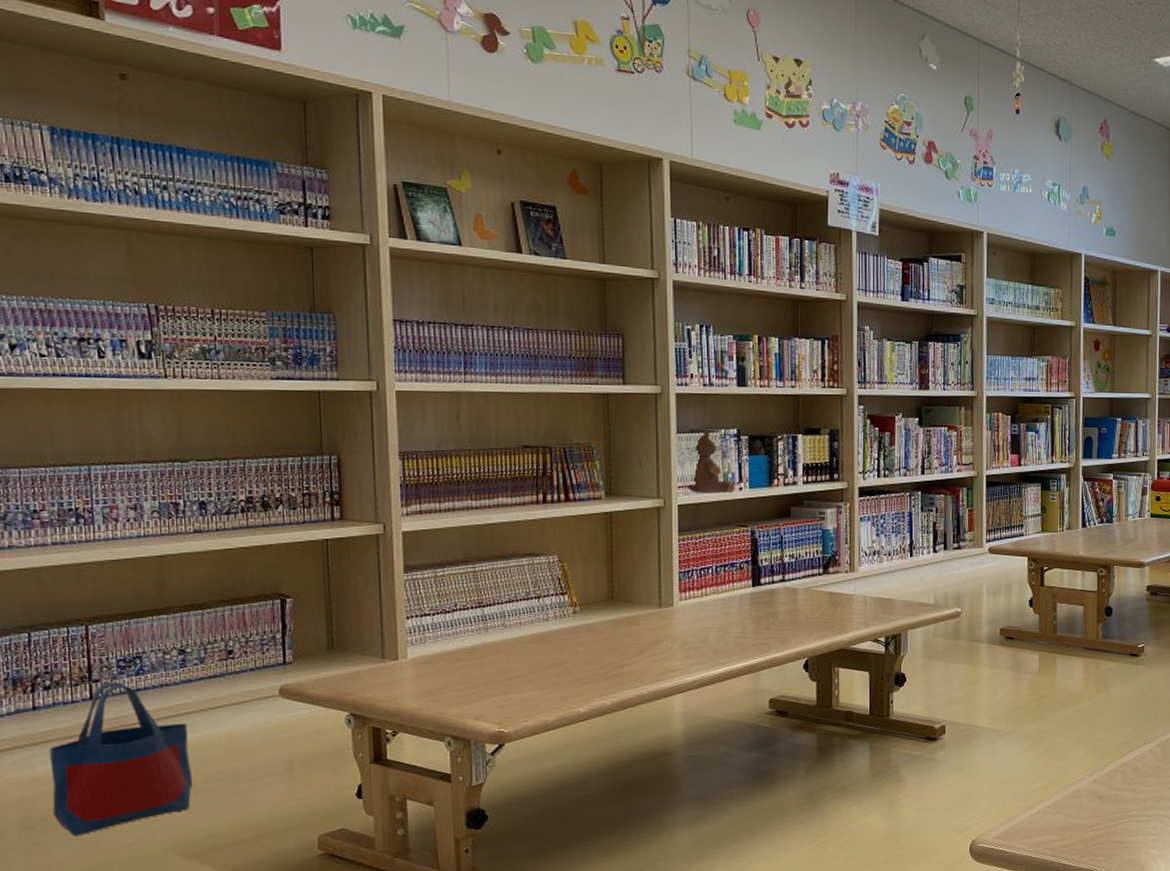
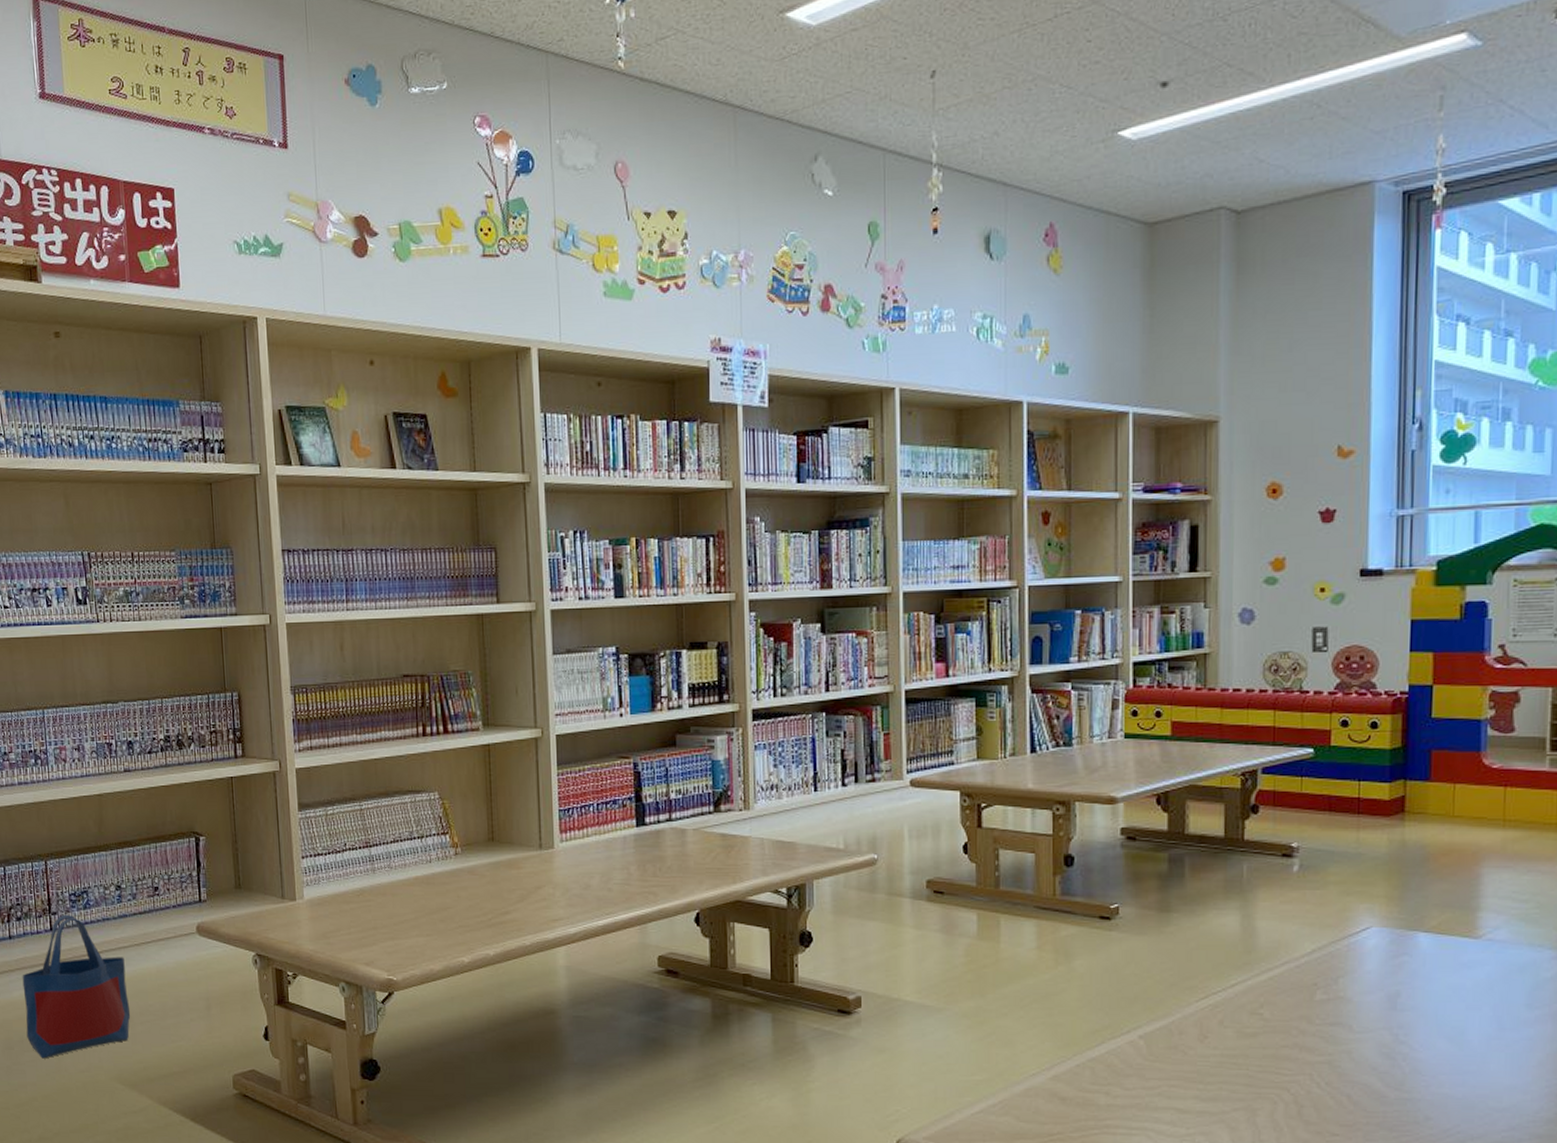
teddy bear: present [684,430,735,493] -> none [562,649,616,721]

